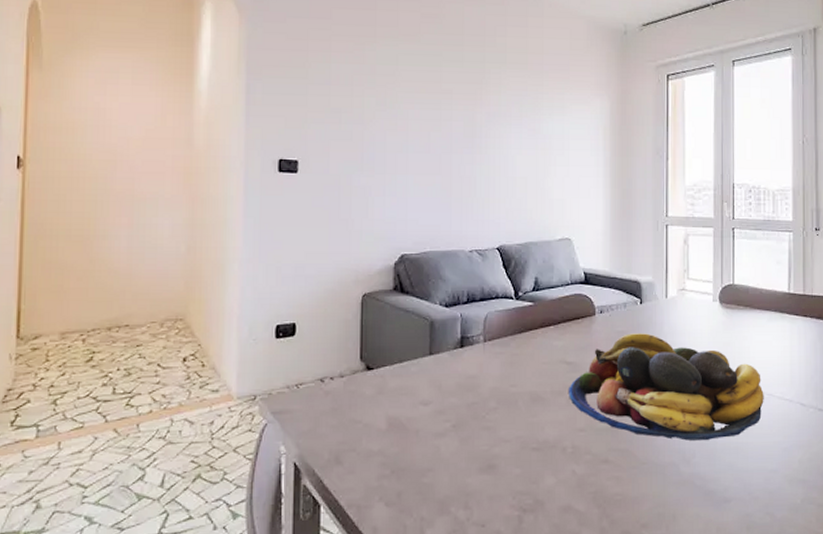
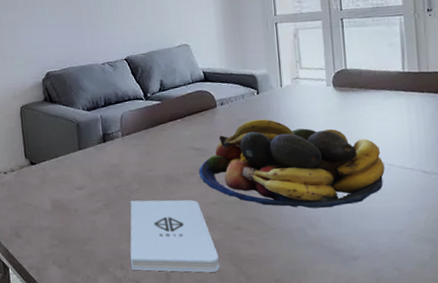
notepad: none [477,422,582,515] -> present [130,199,219,273]

